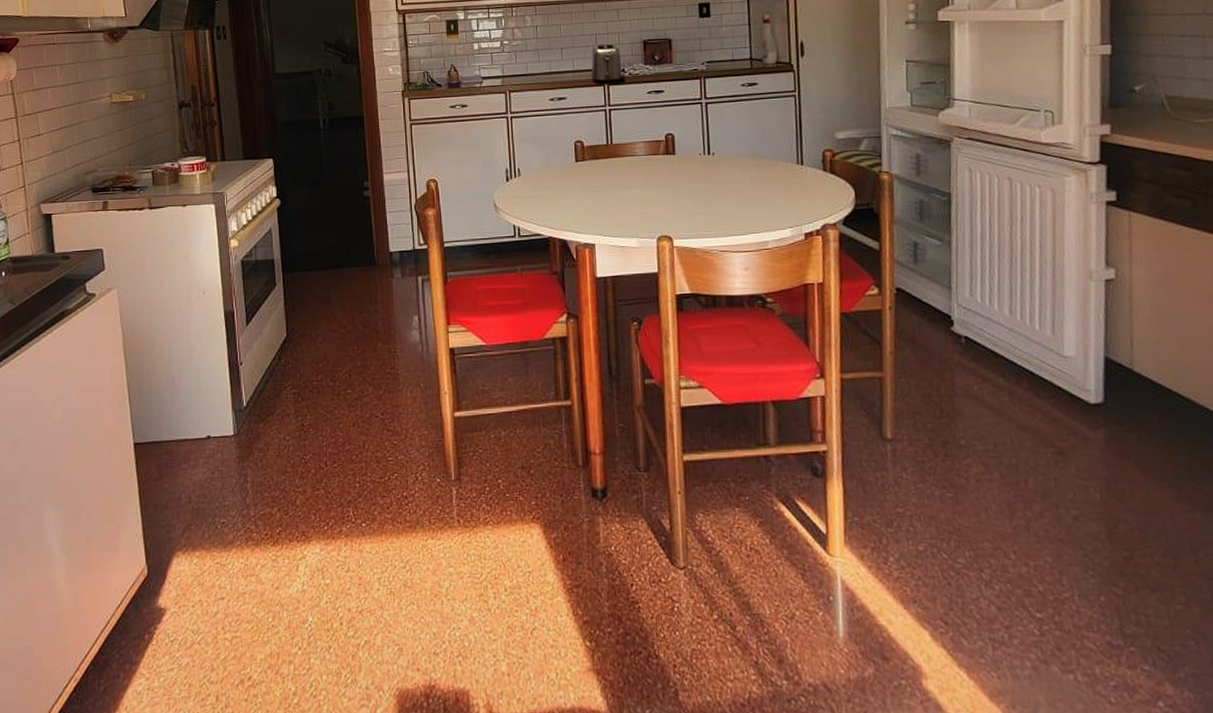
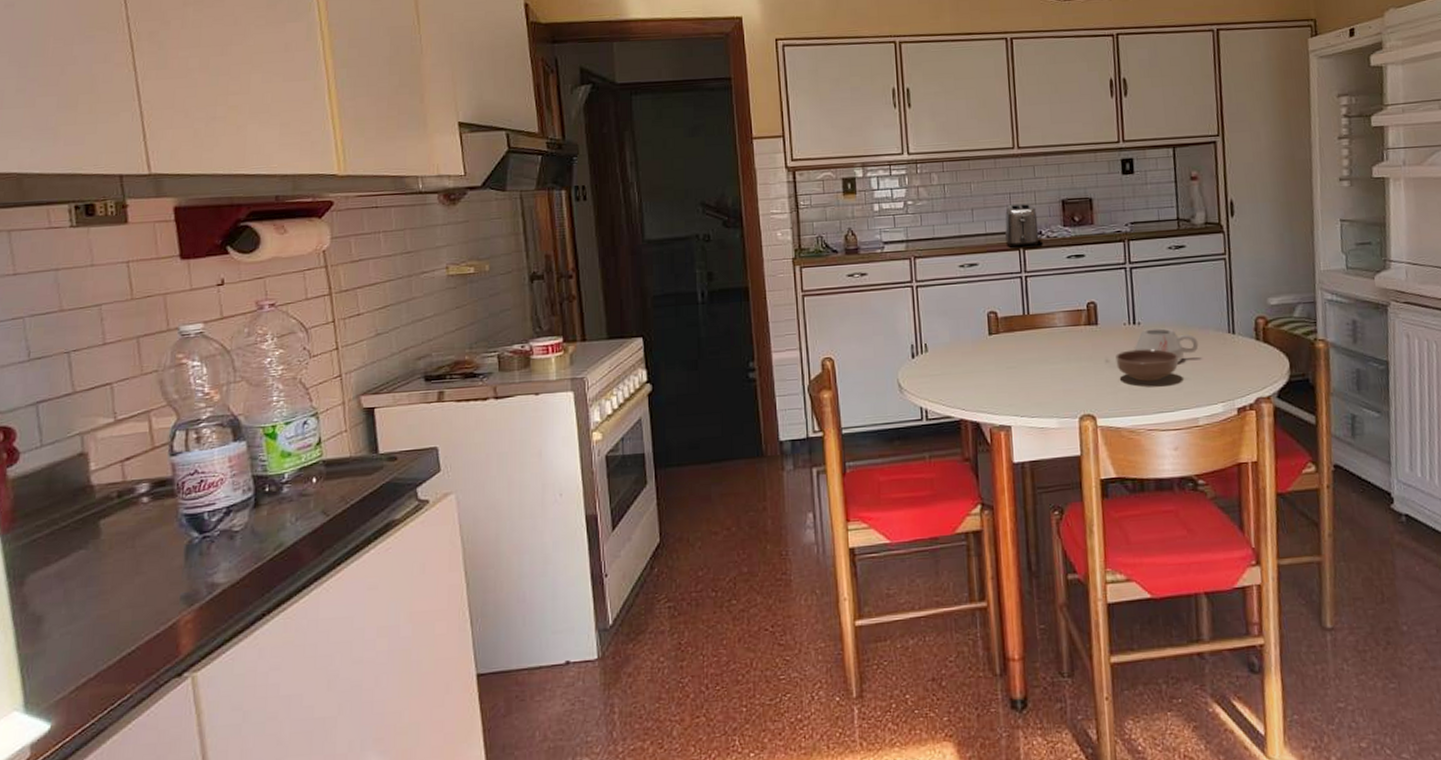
bowl: none [691,177,750,207] -> present [1115,348,1179,382]
cup: none [708,157,769,189] -> present [1134,327,1199,362]

